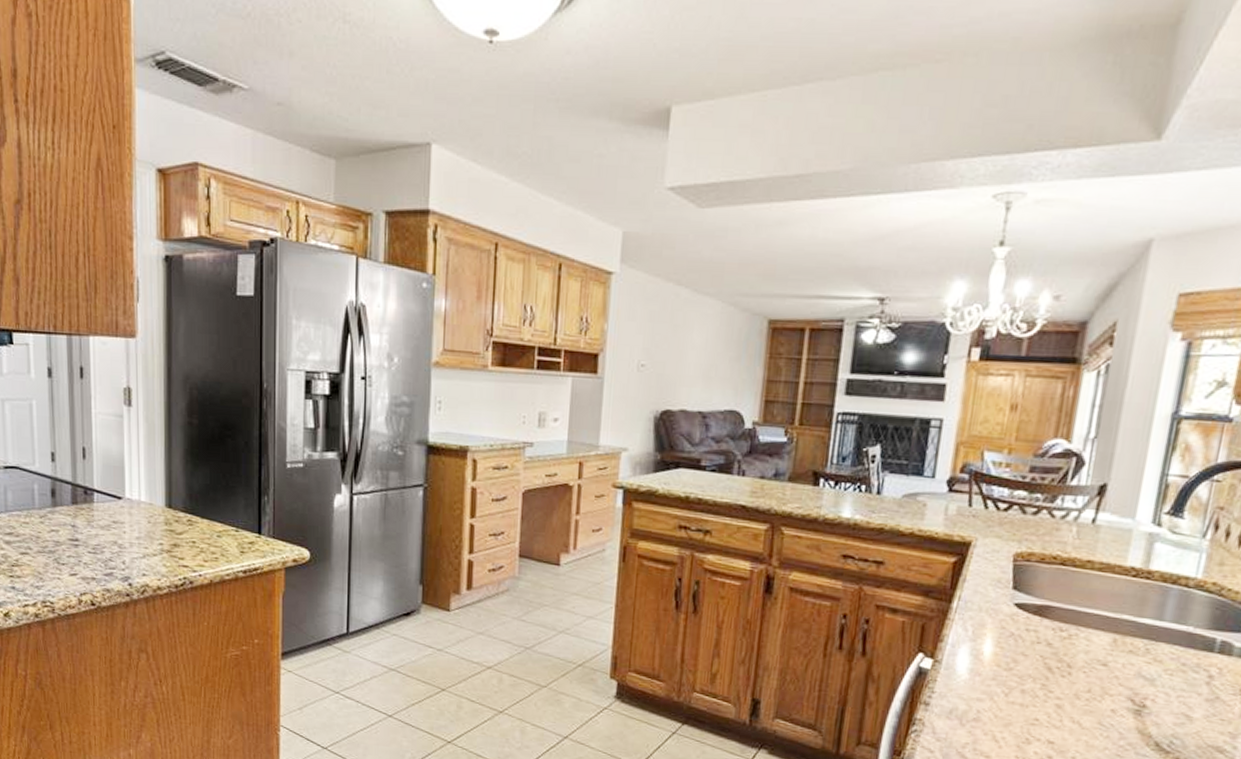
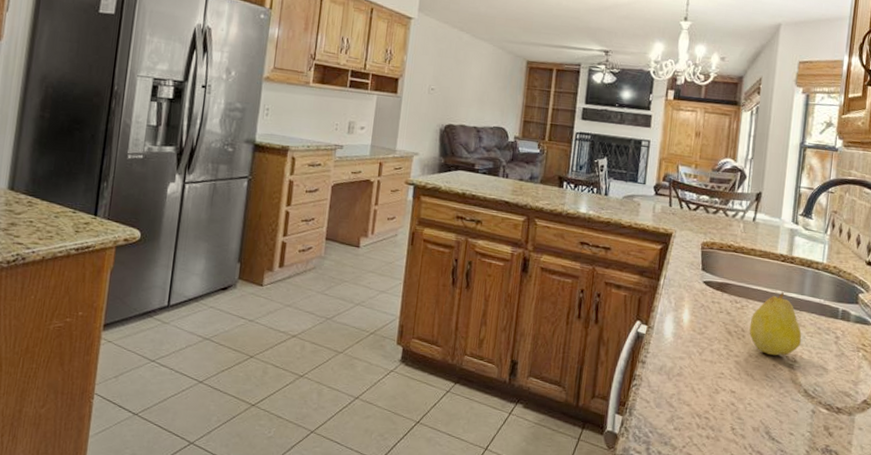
fruit: none [1078,616,1157,699] -> present [749,291,802,356]

